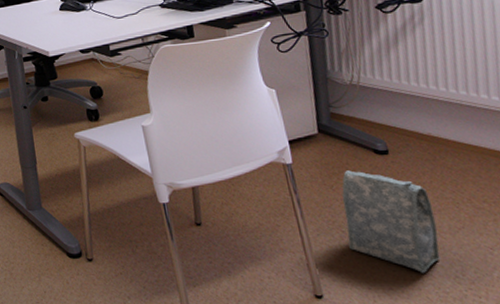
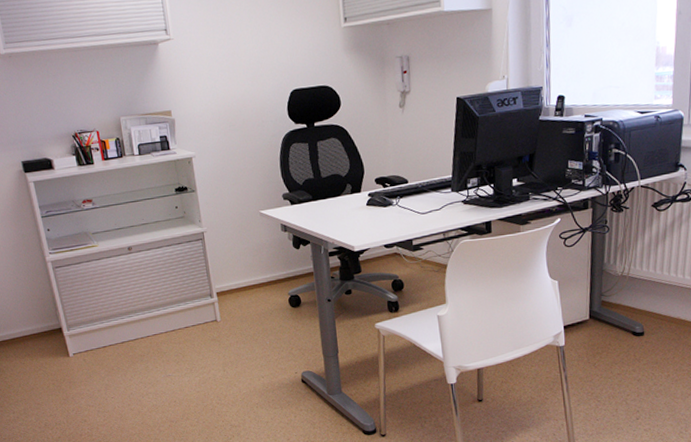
bag: present [342,170,441,273] -> none [601,350,673,431]

